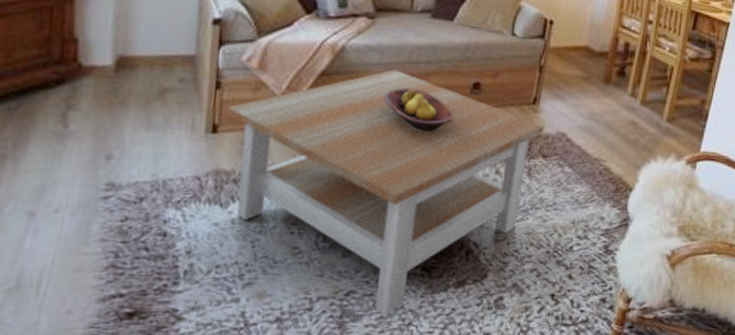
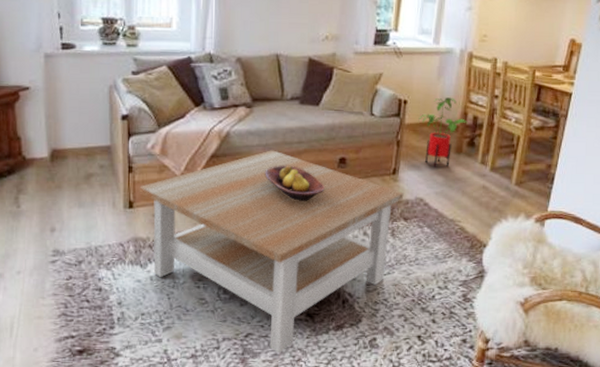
house plant: none [565,20,618,98] -> present [418,97,468,167]

